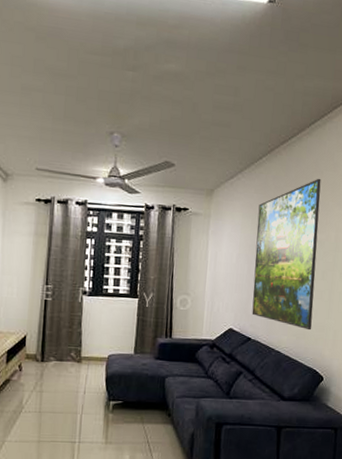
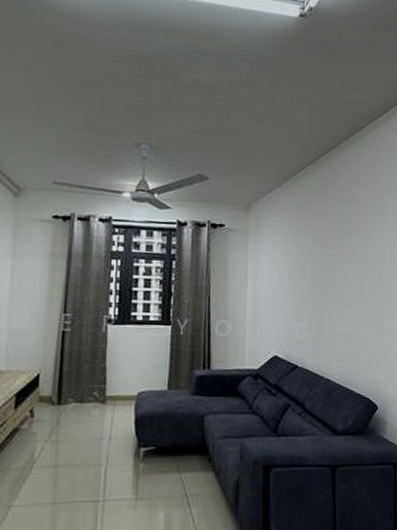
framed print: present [252,178,321,331] -> none [297,191,363,355]

